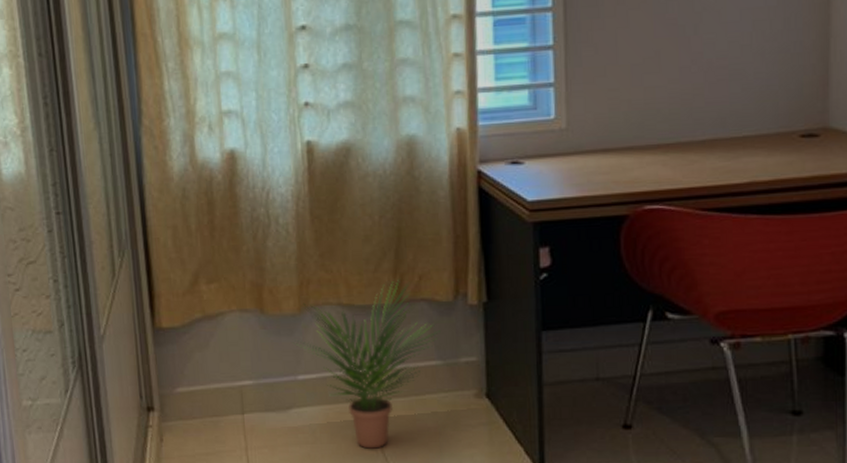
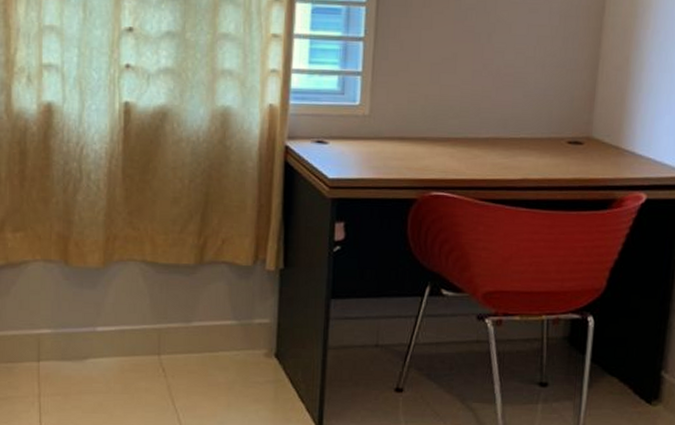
potted plant: present [292,278,440,449] -> none [94,241,238,401]

